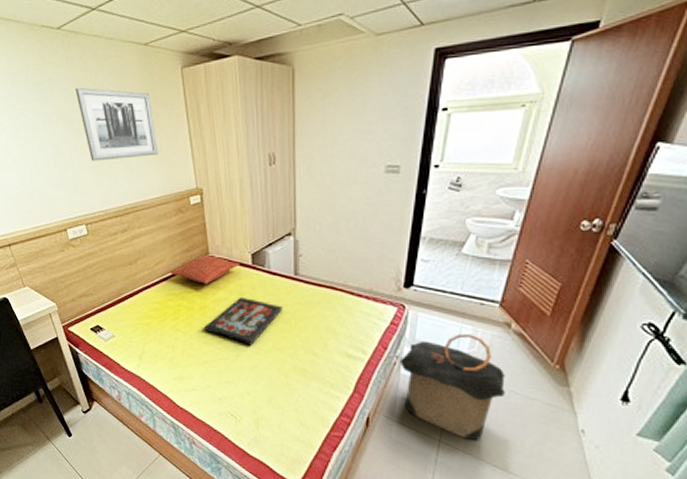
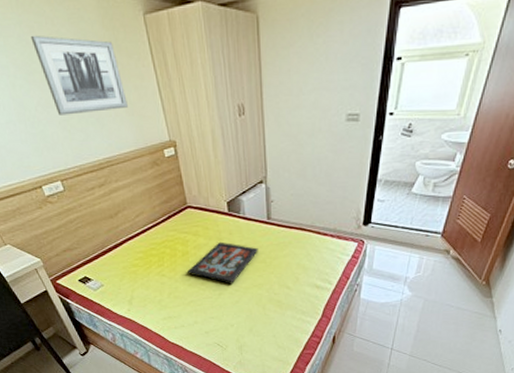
pillow: present [170,256,239,284] -> none [151,205,216,232]
laundry hamper: present [399,333,505,442] -> none [359,261,444,347]

